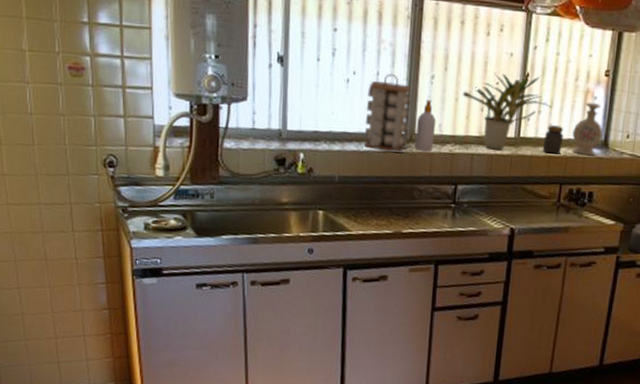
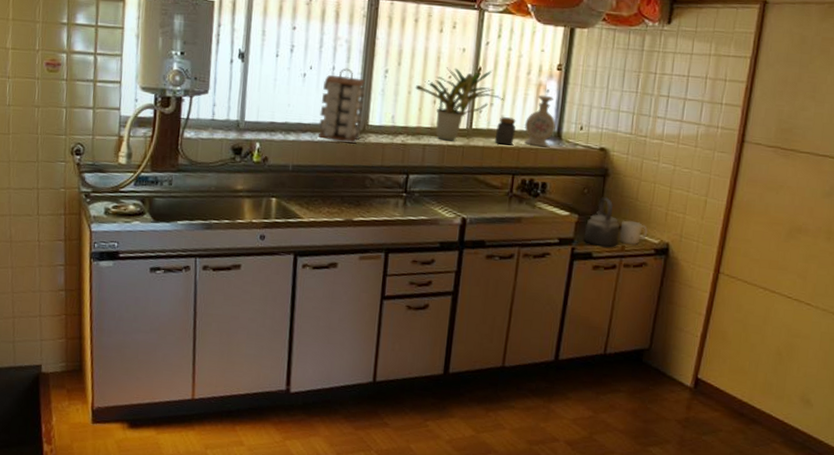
soap bottle: present [414,99,436,153] -> none [367,92,389,143]

